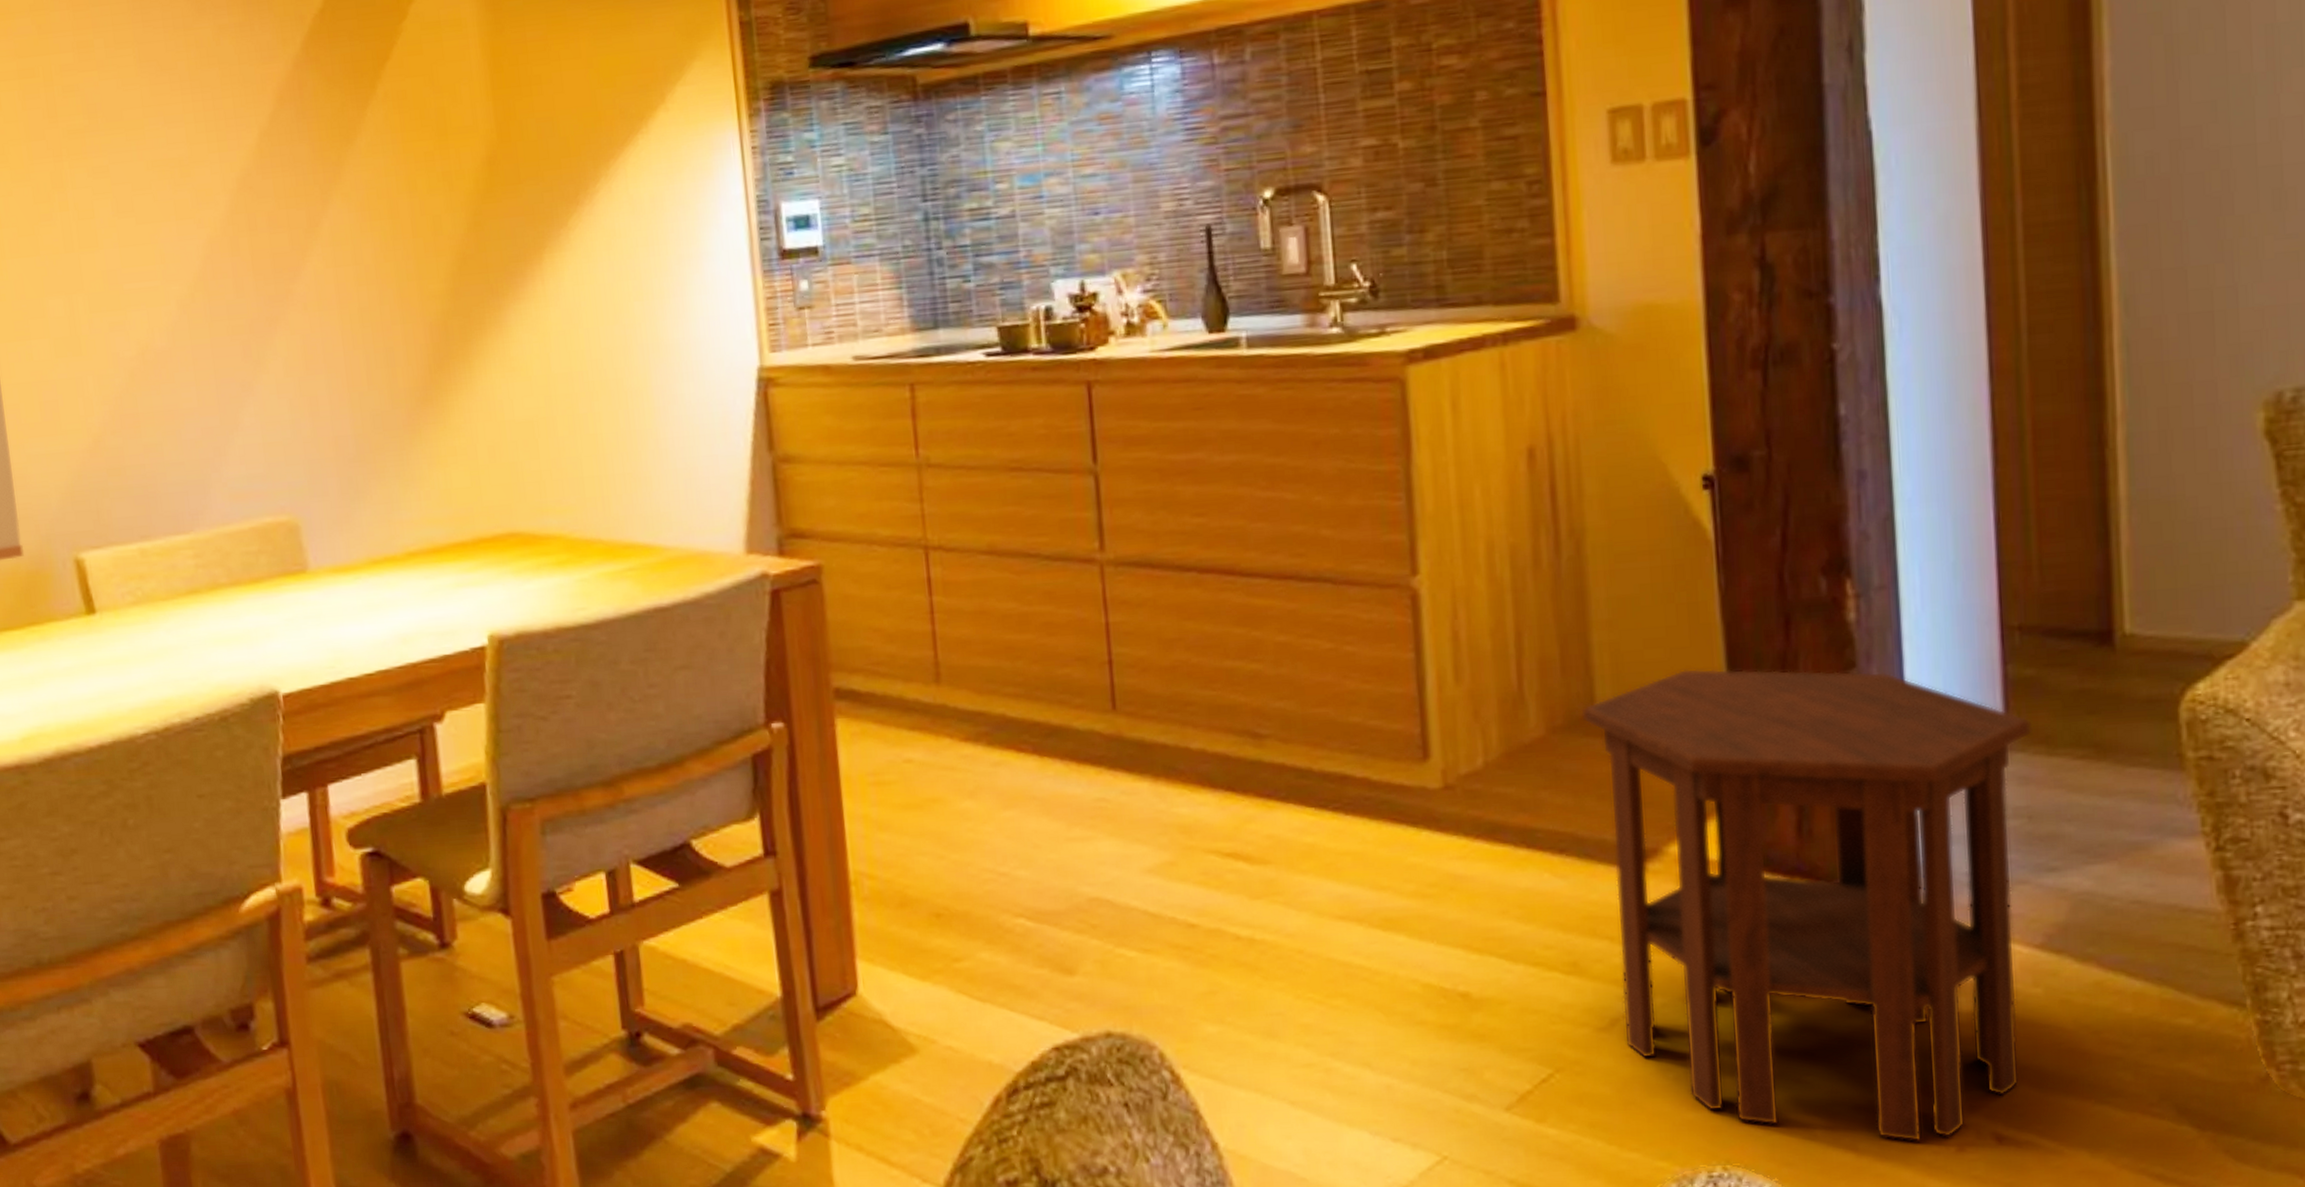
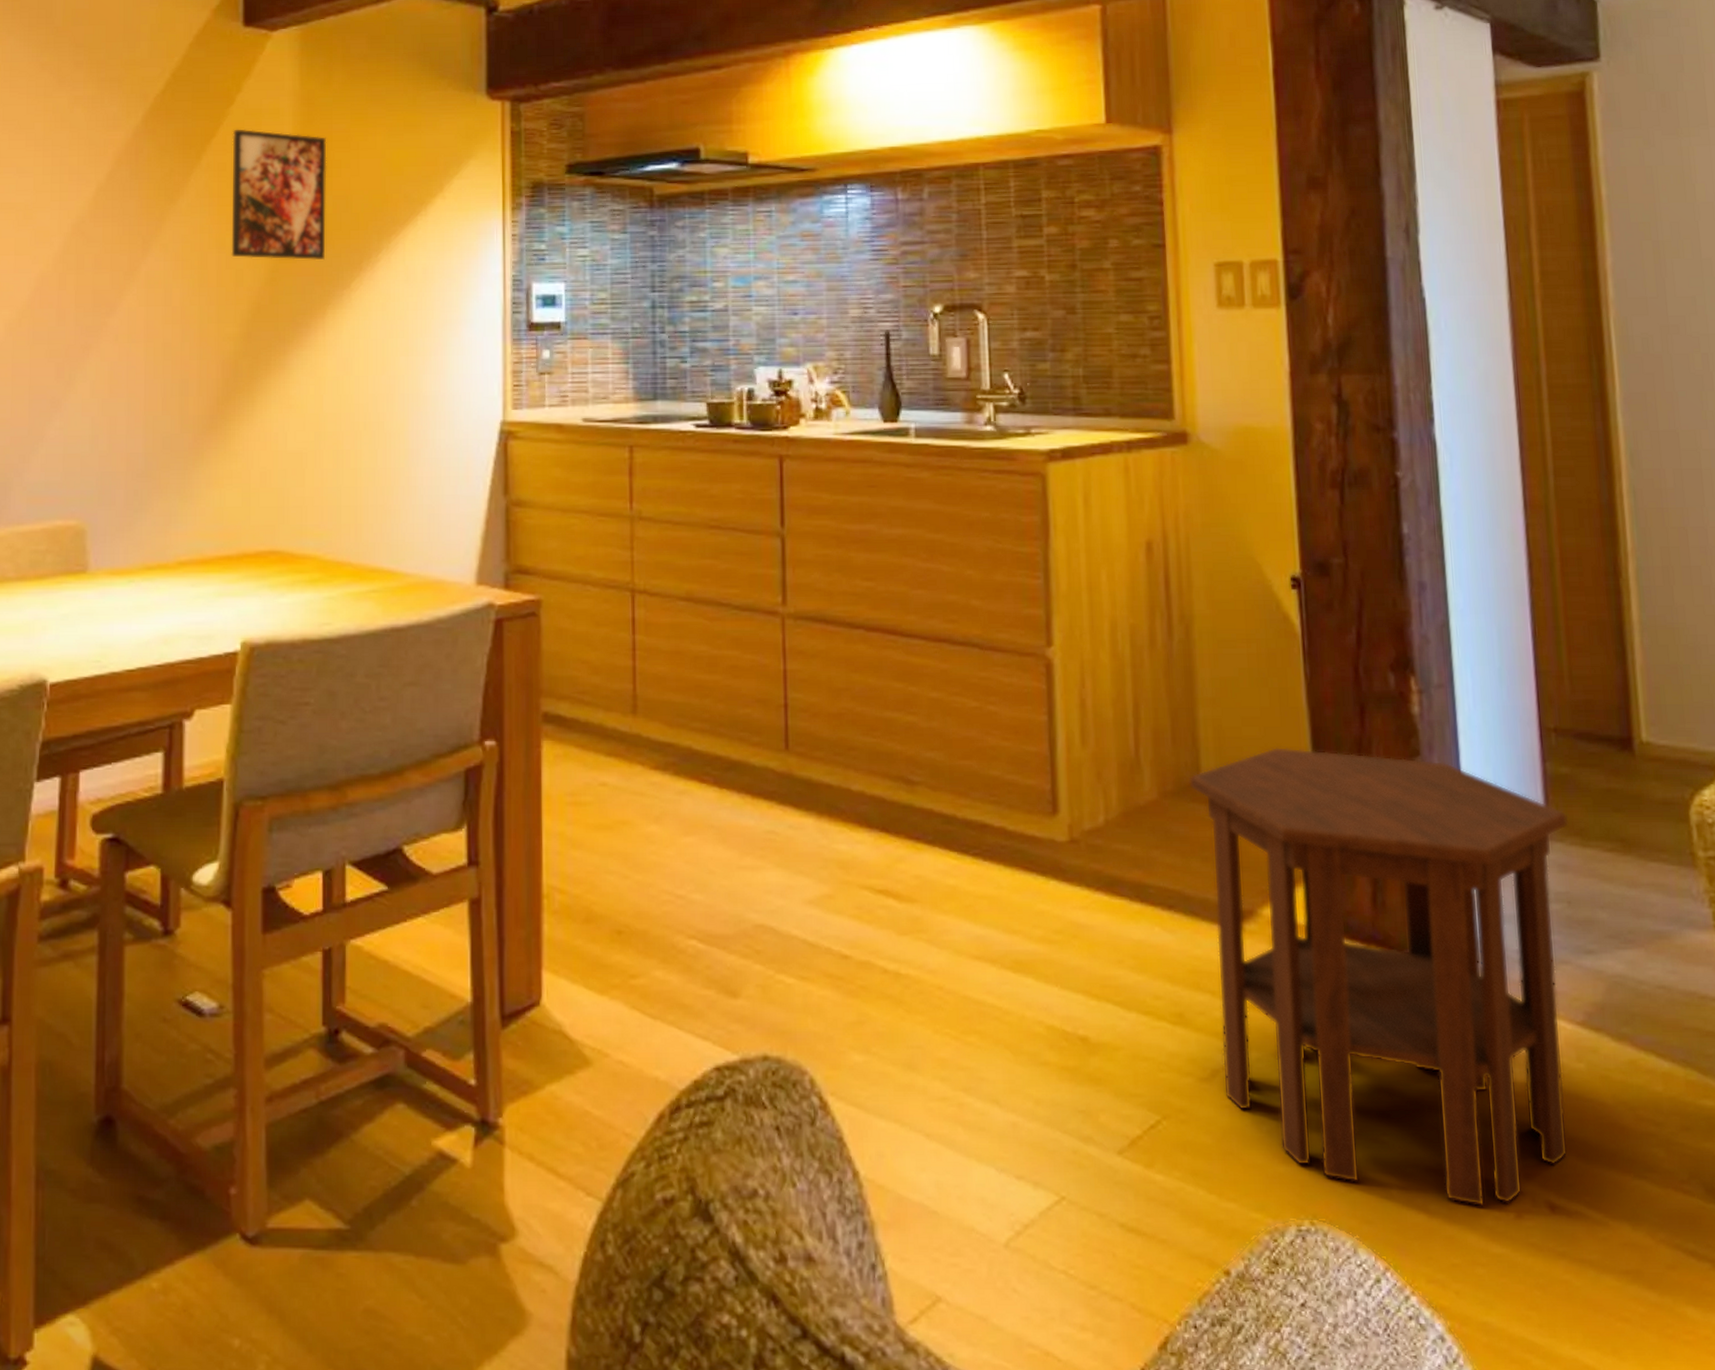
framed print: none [409,47,534,202] -> present [231,129,327,261]

